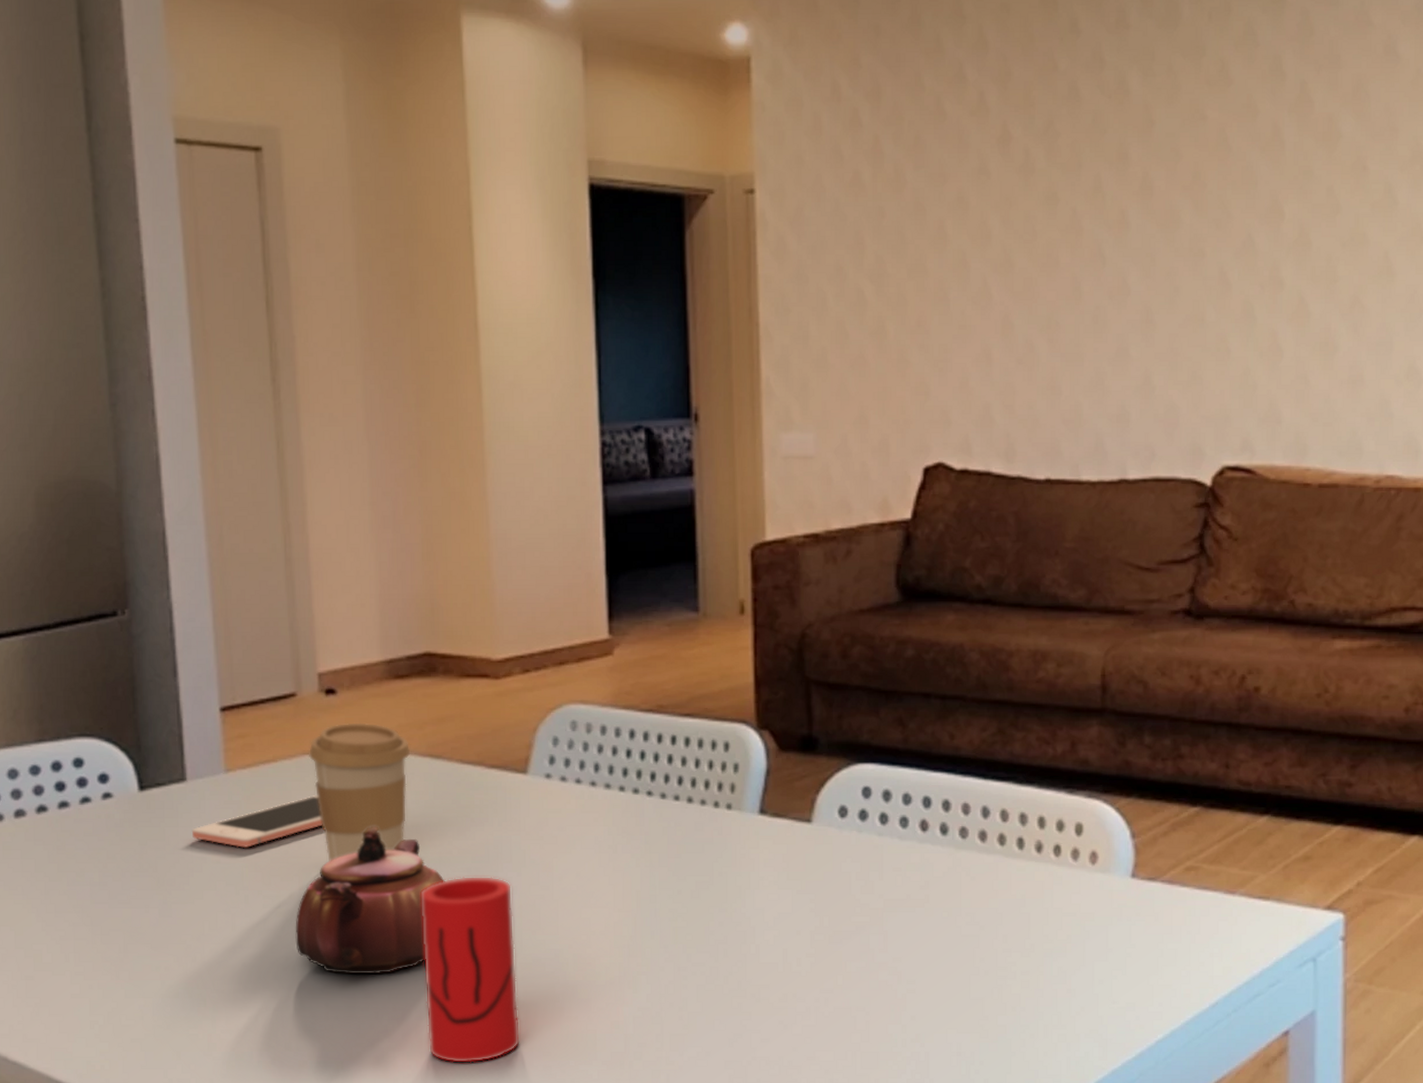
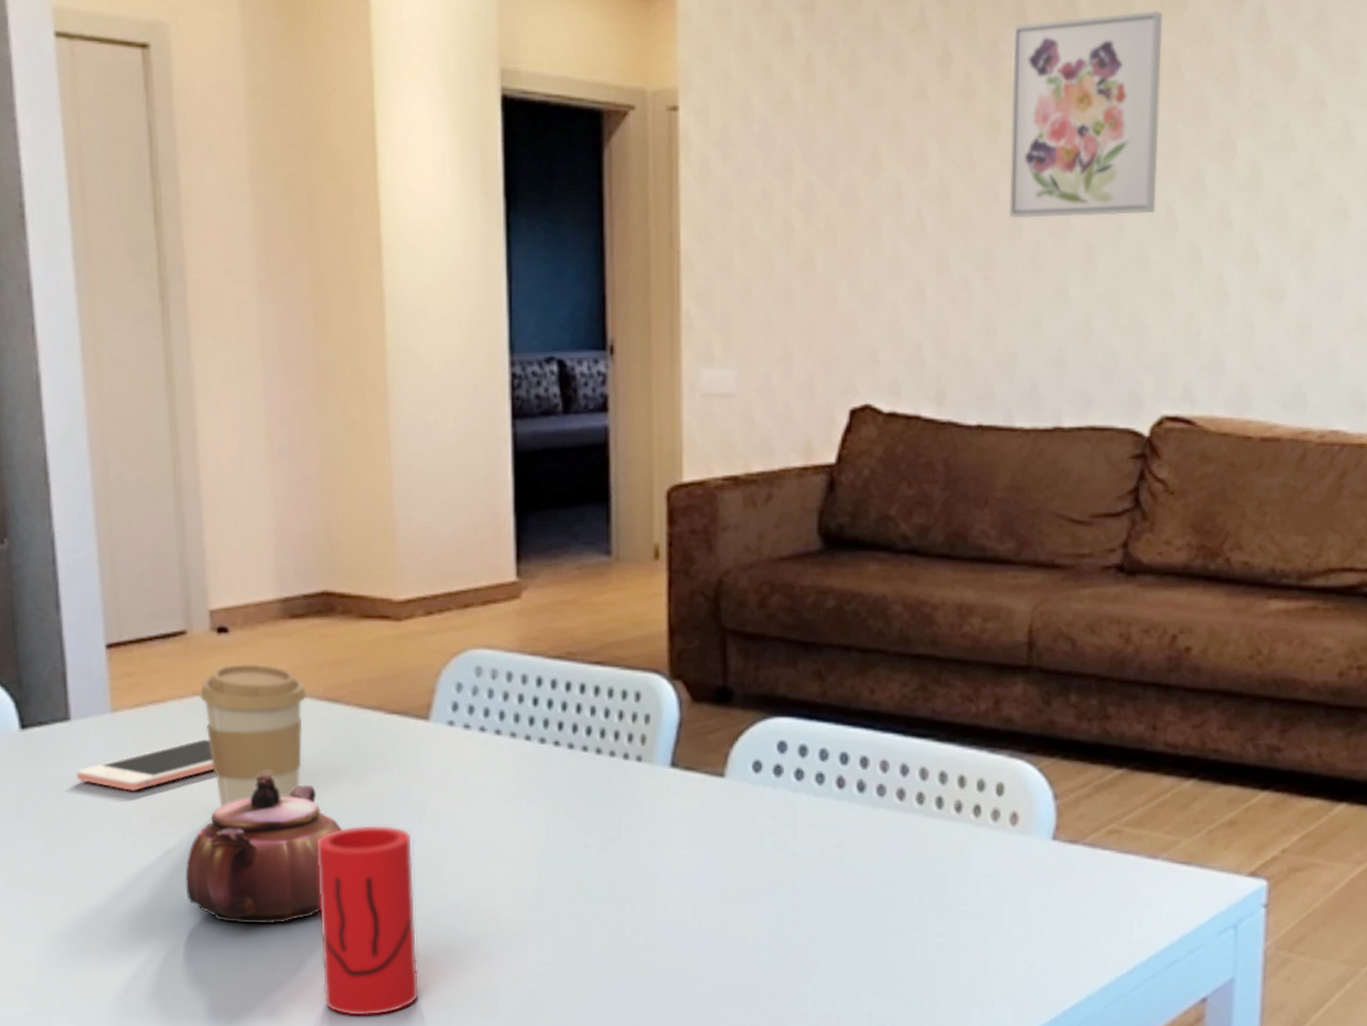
wall art: none [1067,87,1210,284] -> present [1008,10,1163,219]

